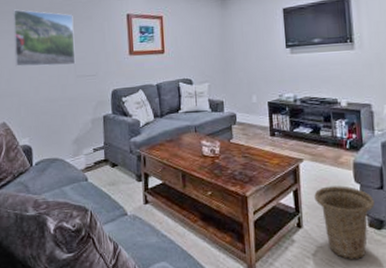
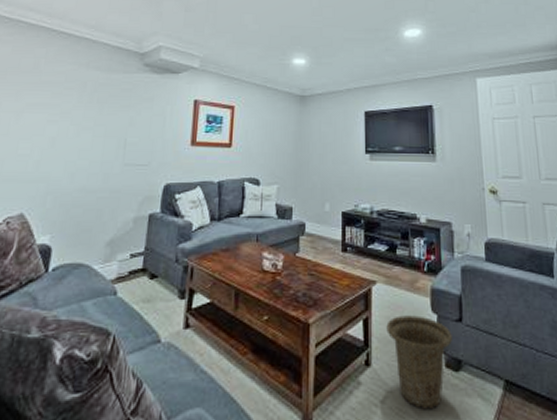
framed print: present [12,9,76,67] -> none [50,81,132,151]

